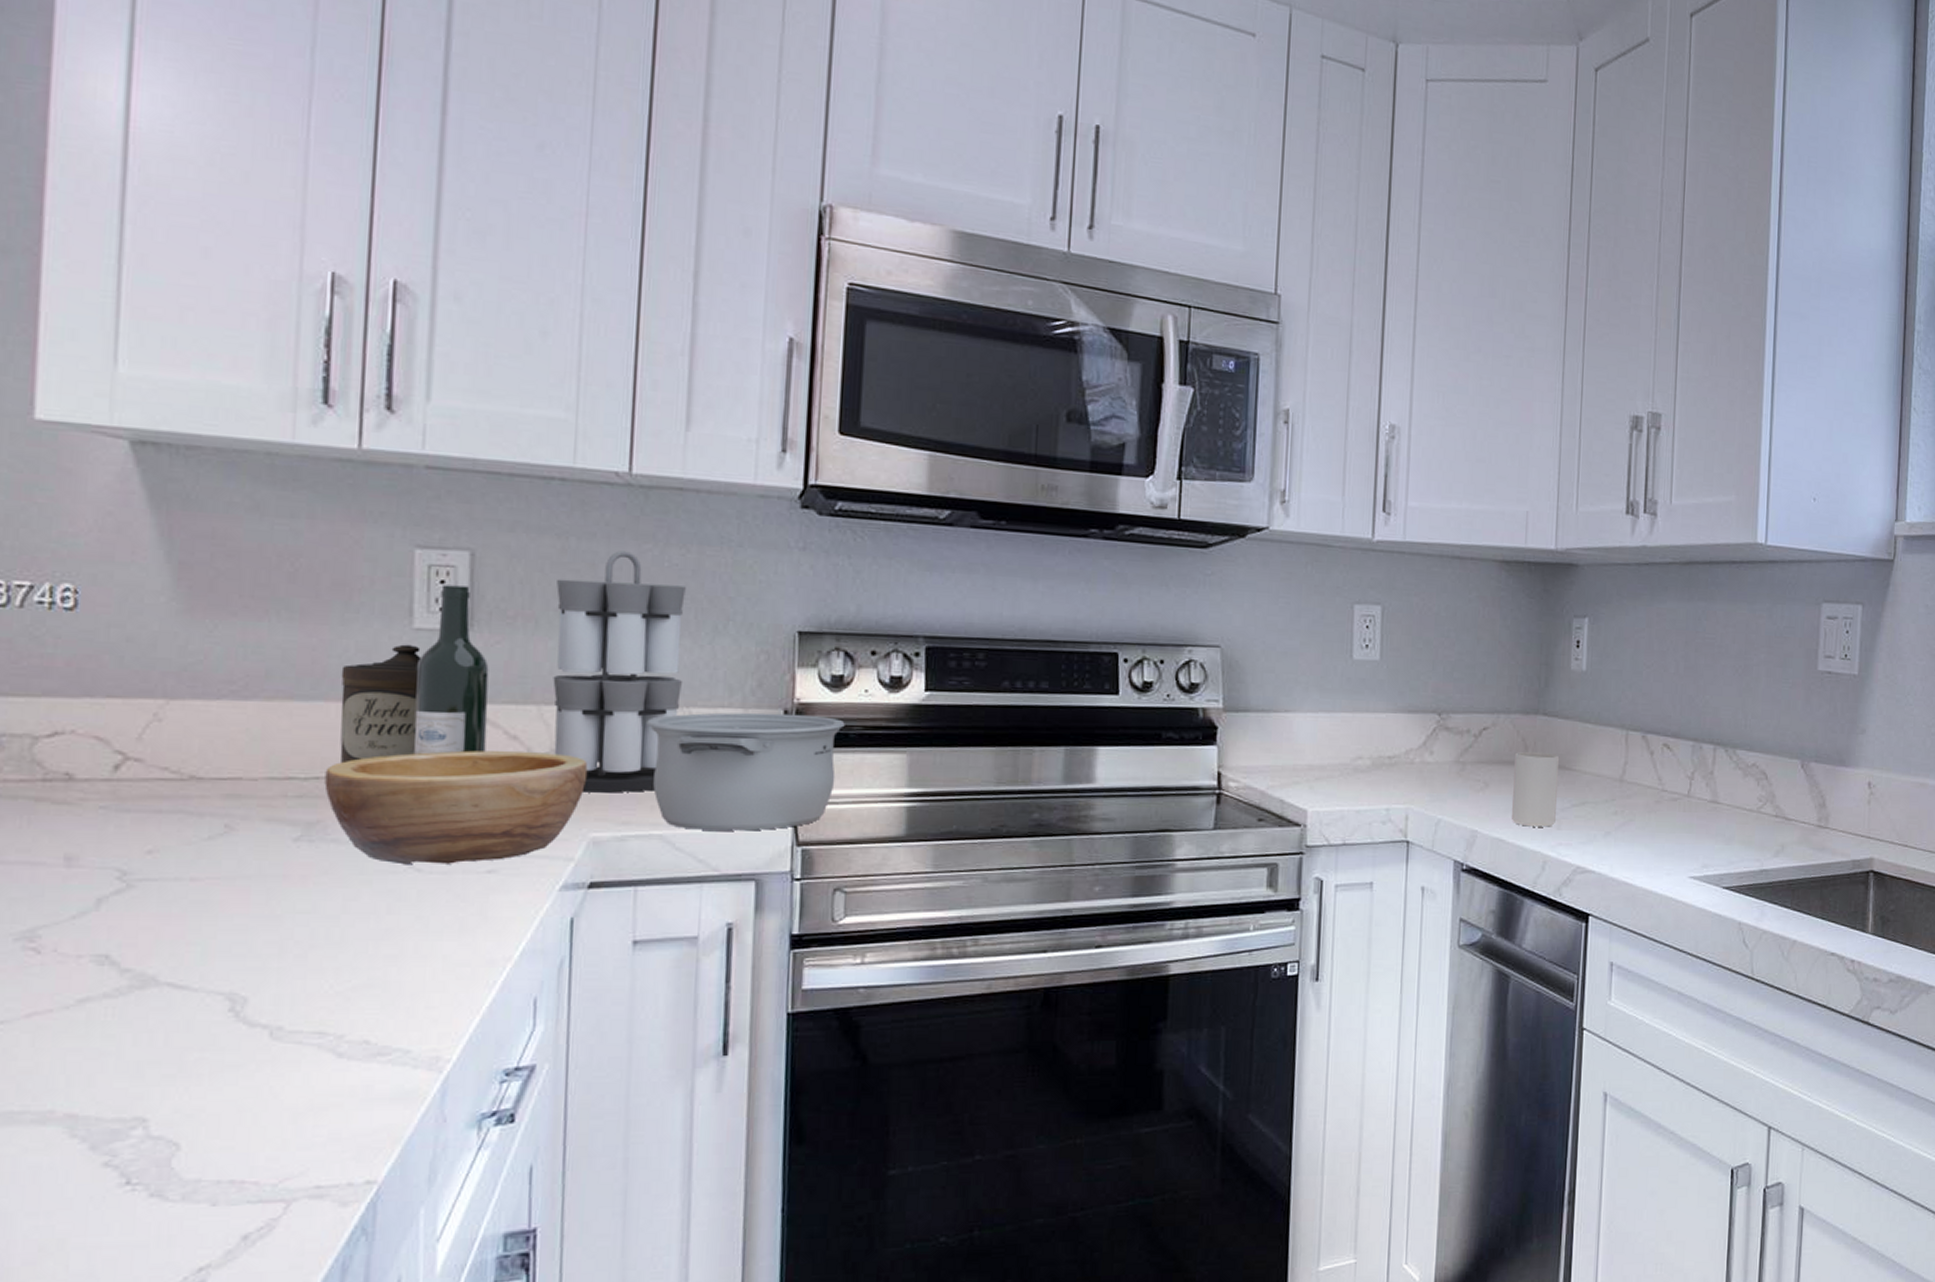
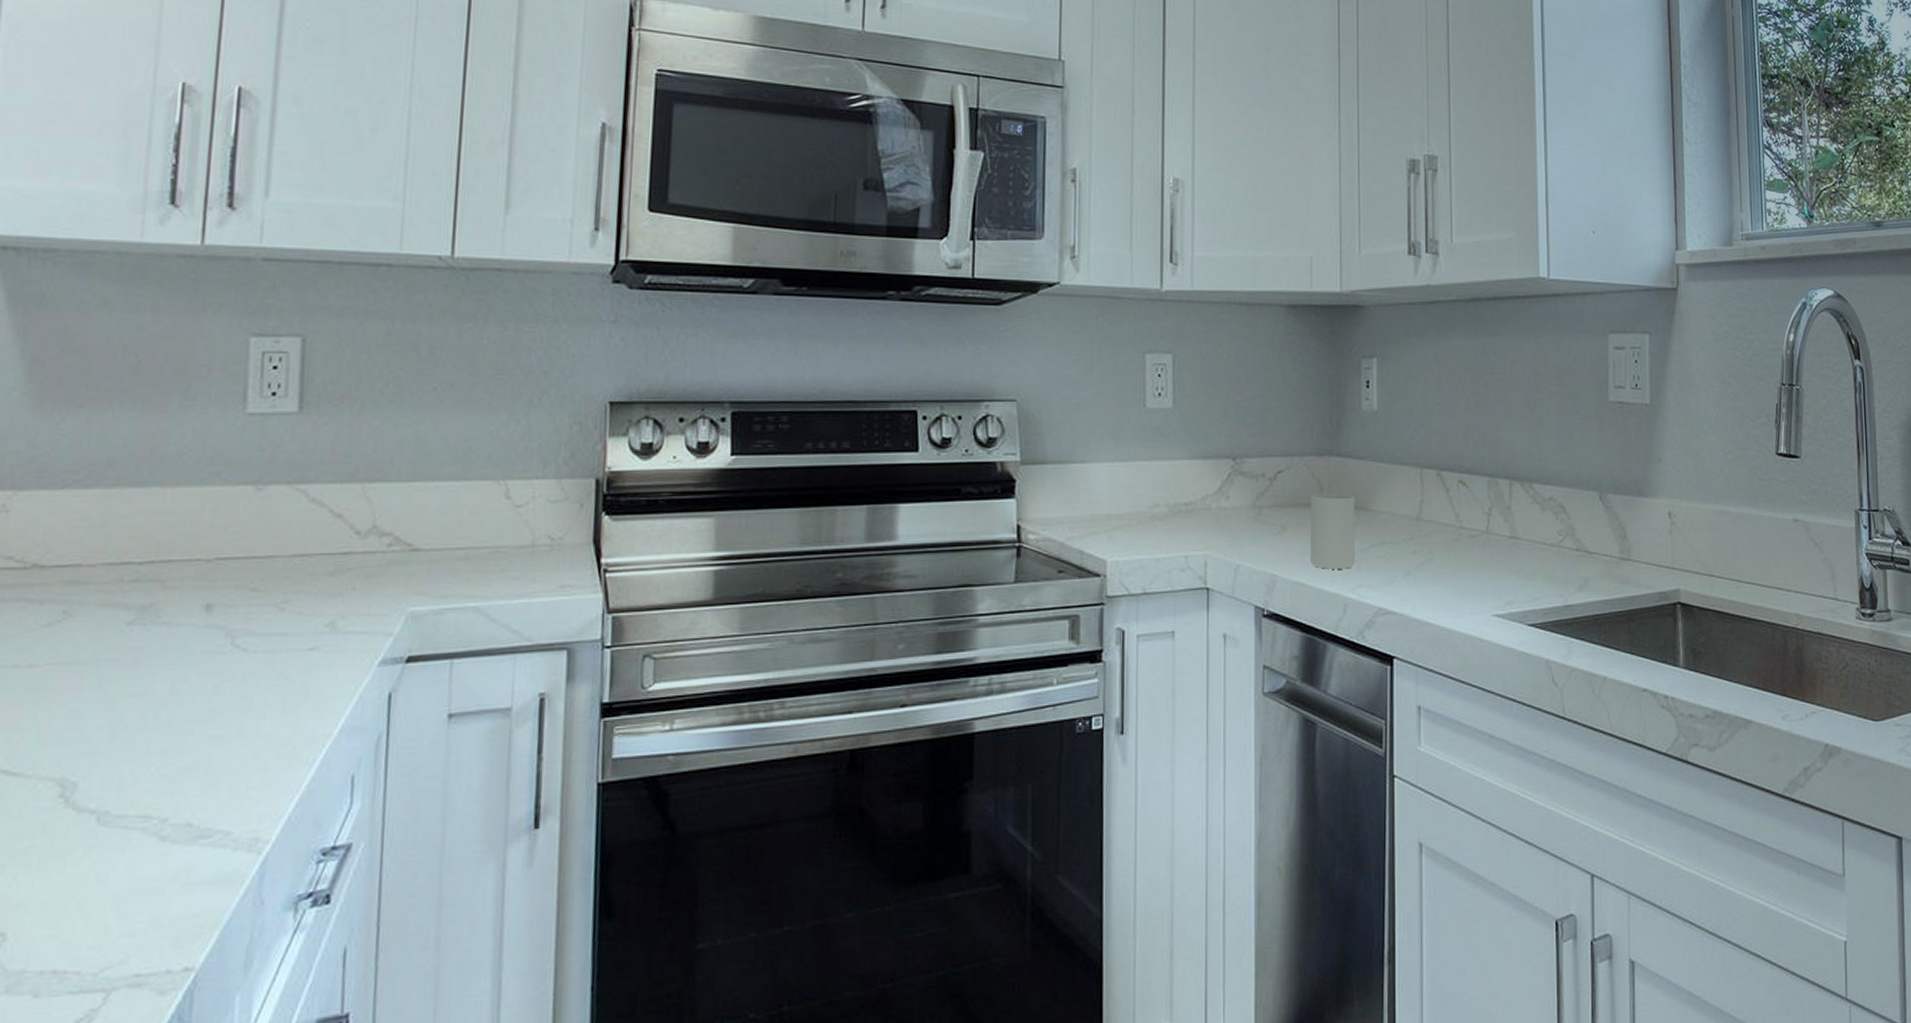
bowl: present [324,750,588,864] -> none [158,528,408,644]
canister: present [339,644,422,764] -> none [173,429,254,547]
wine bottle: present [413,585,489,755] -> none [243,370,317,536]
spice rack: present [553,551,686,793] -> none [376,331,503,567]
cooking pot: present [647,712,845,831] -> none [464,482,654,601]

